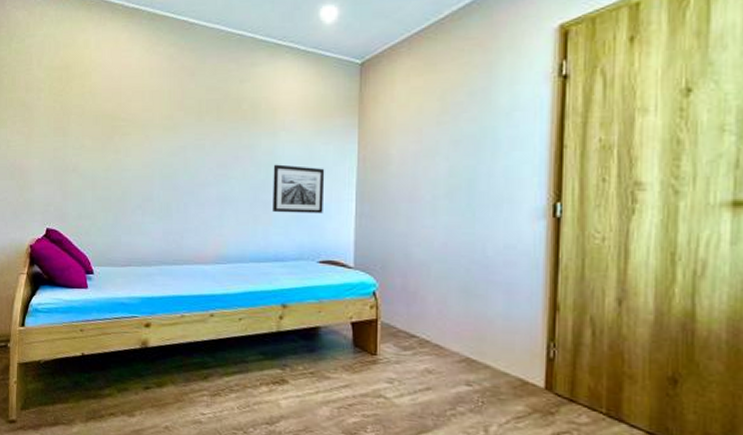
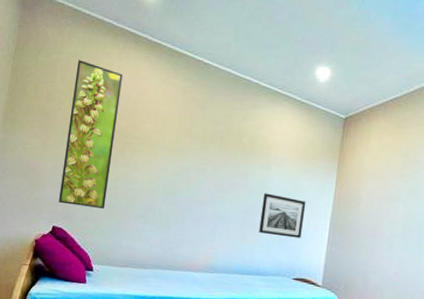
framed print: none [50,41,102,203] -> present [59,60,123,209]

